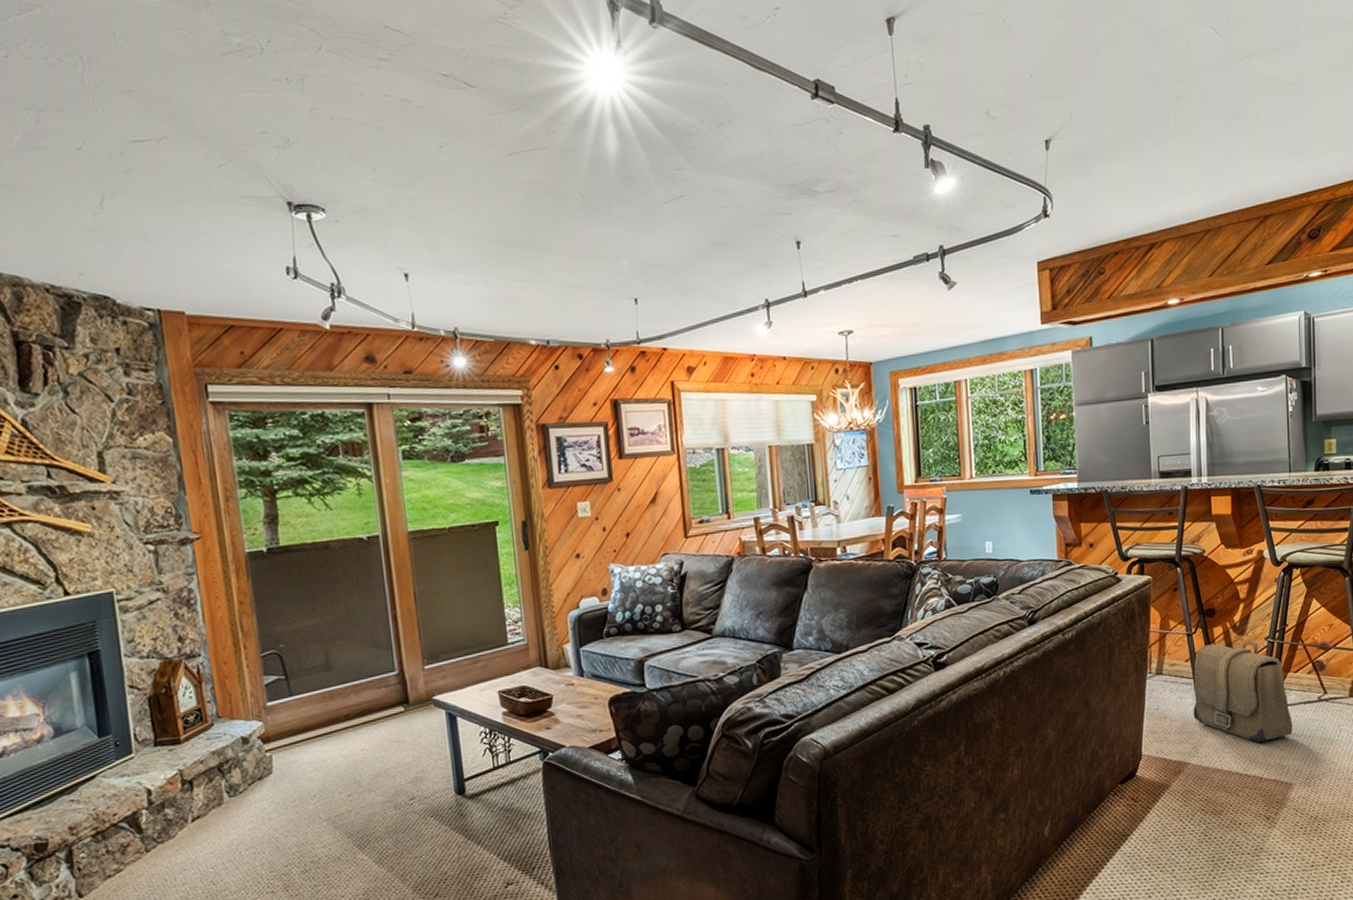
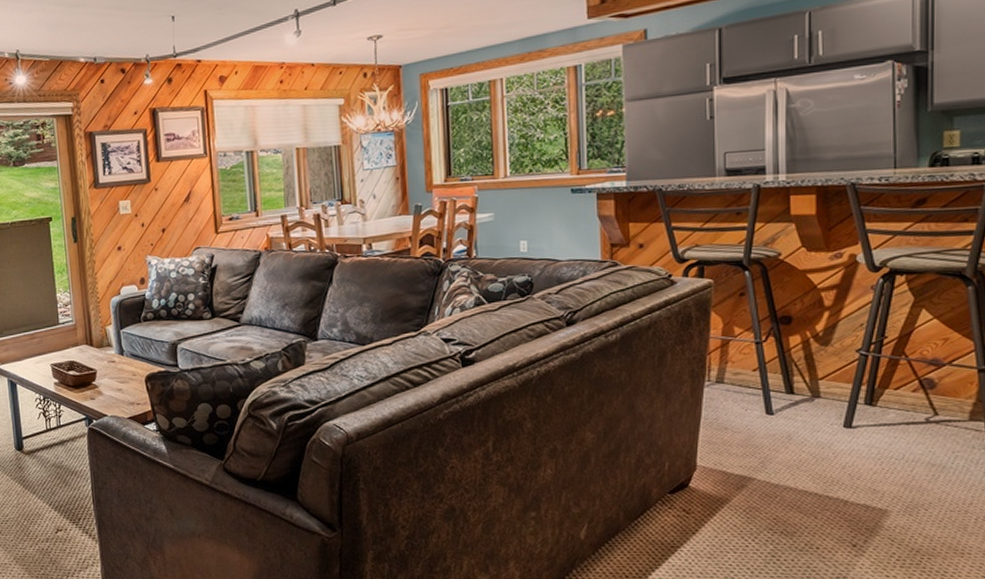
backpack: present [1193,640,1293,743] -> none [761,352,890,462]

